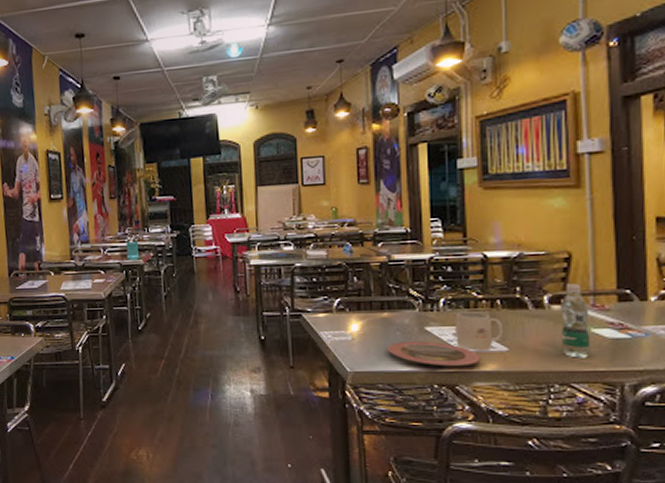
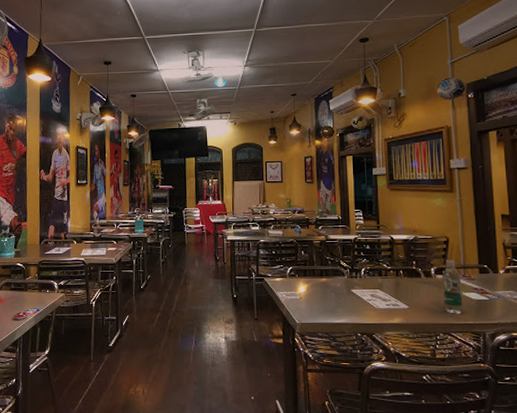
plate: present [387,341,481,367] -> none [325,300,390,320]
mug: present [455,310,504,352] -> none [372,278,405,309]

